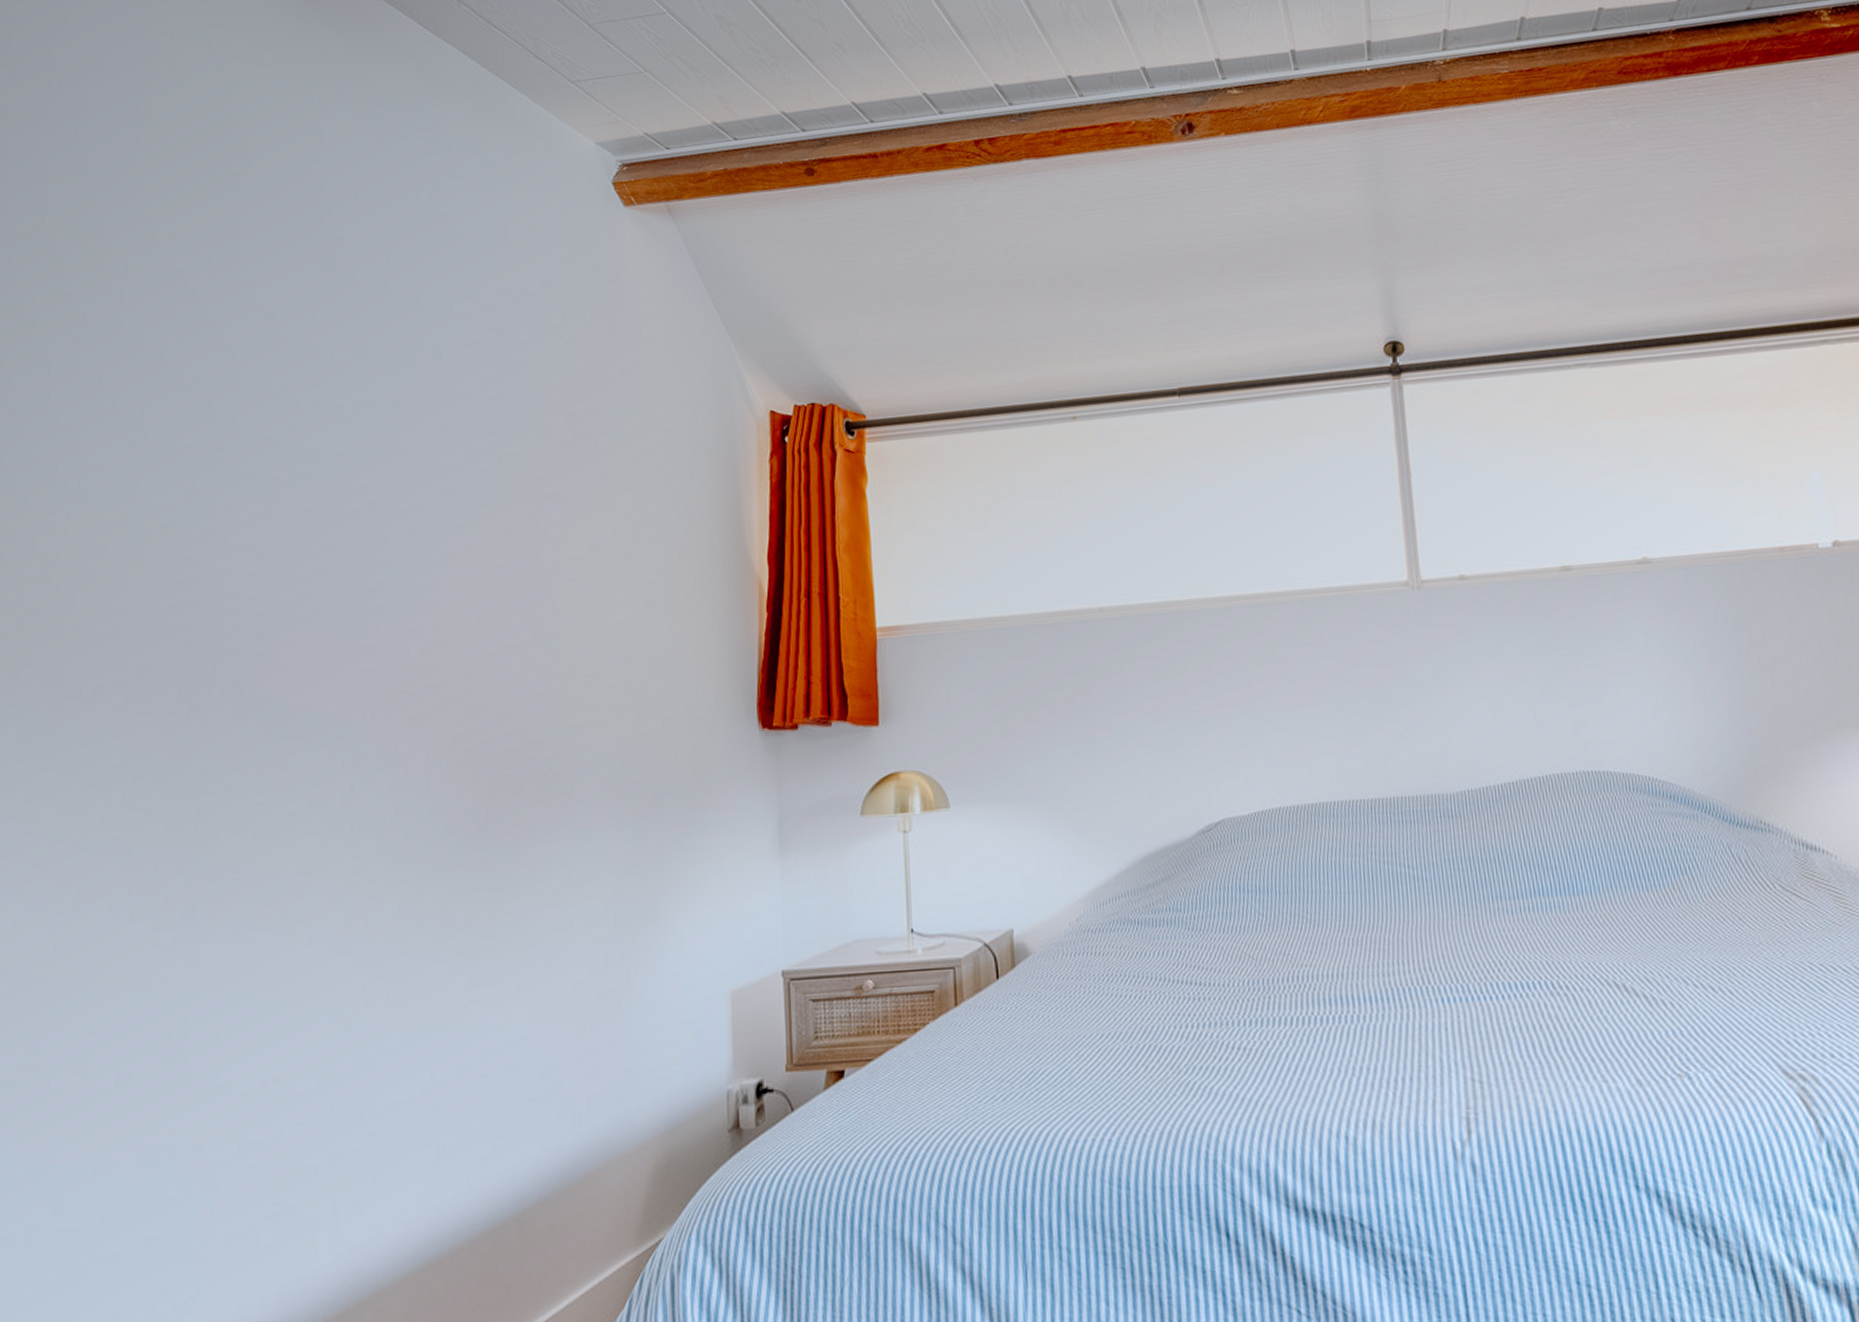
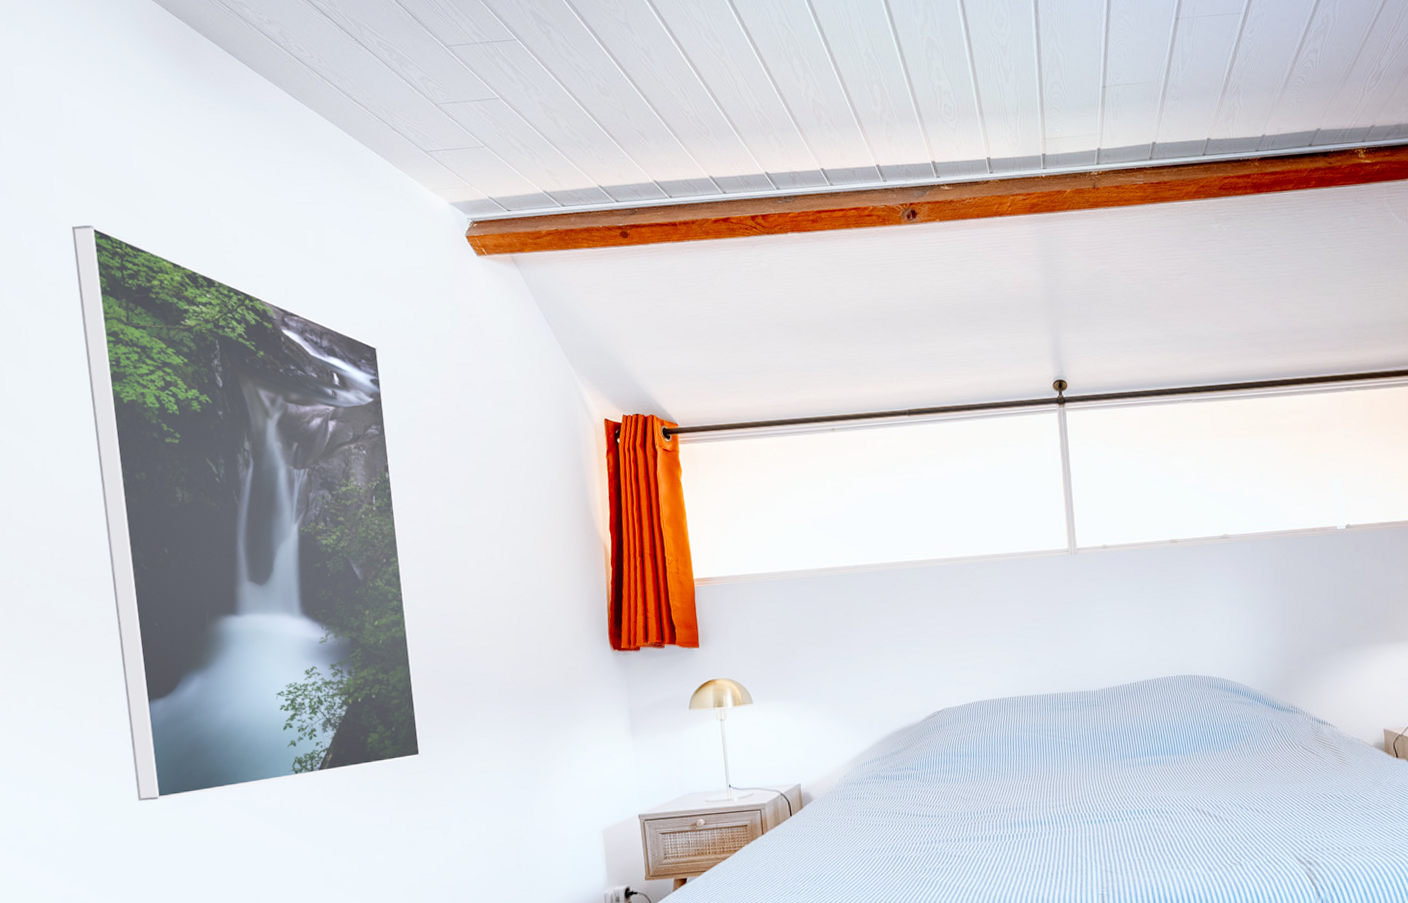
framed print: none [131,189,496,936] -> present [71,225,421,802]

